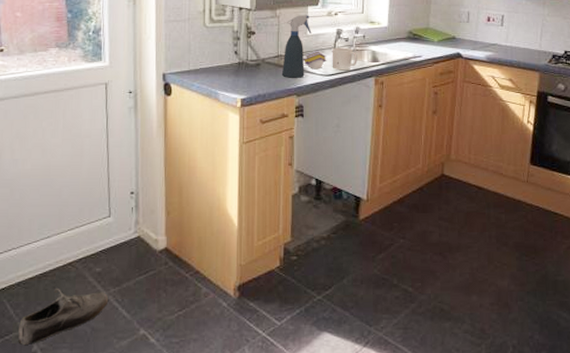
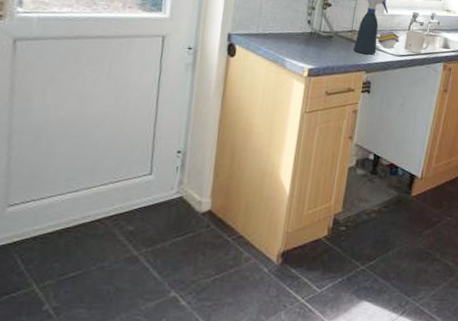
shoe: present [18,287,109,346] -> none [26,244,139,304]

